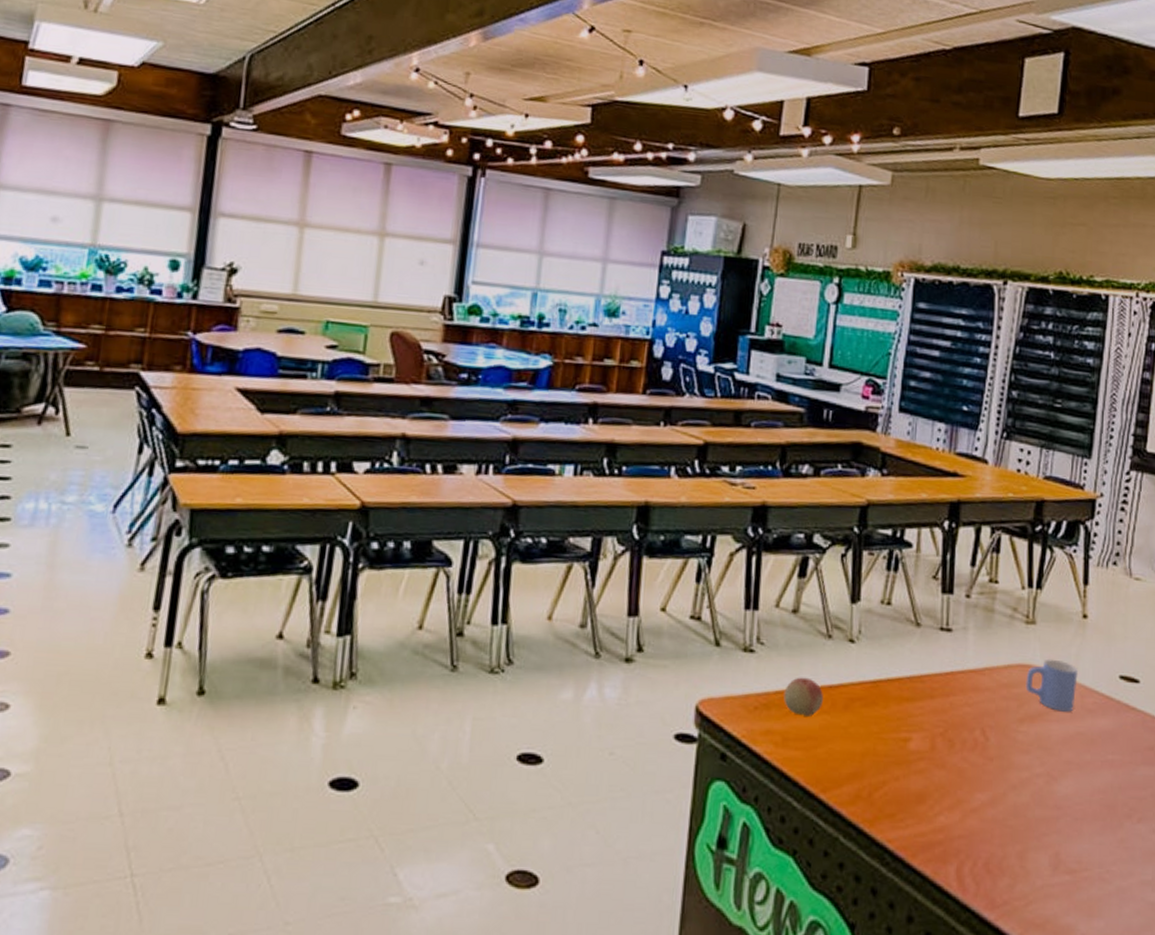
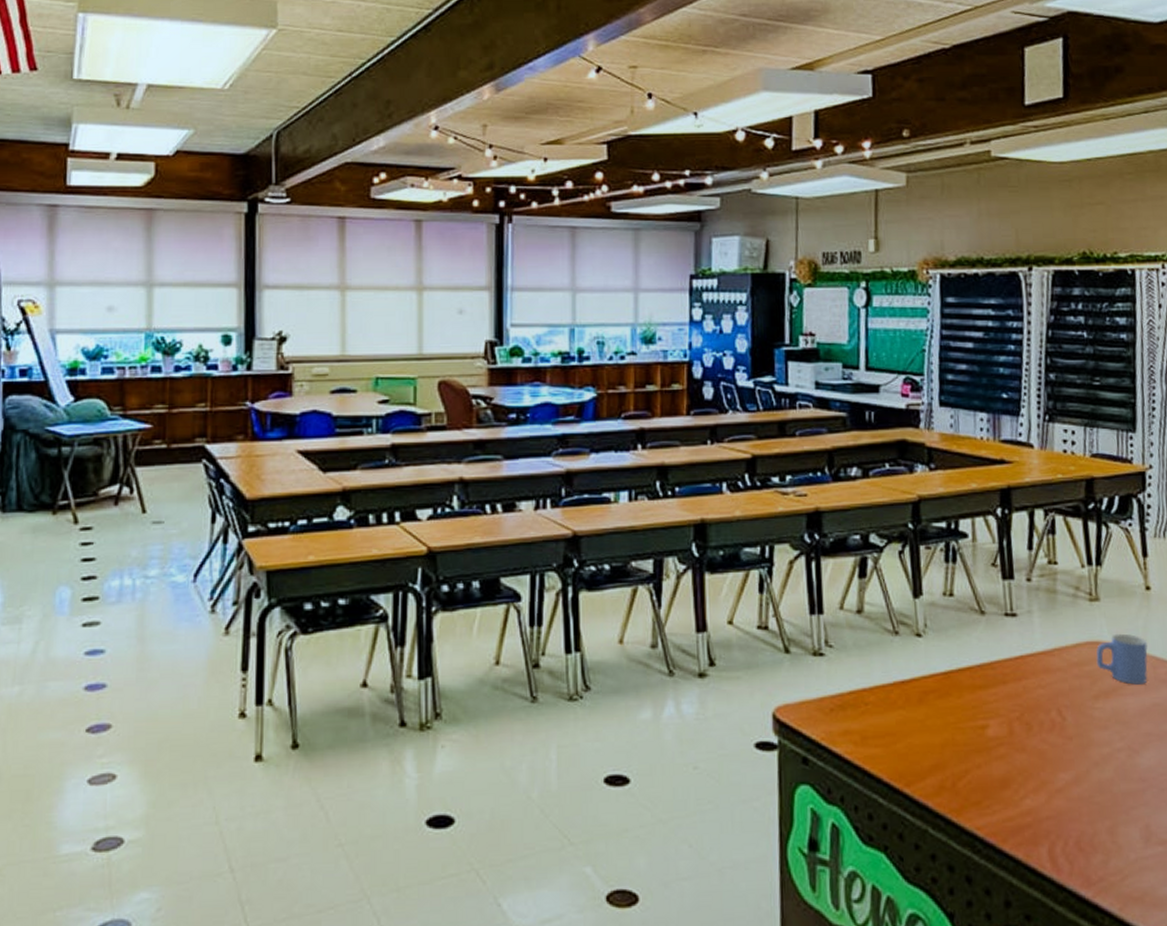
fruit: present [784,677,823,716] -> none [857,675,897,713]

